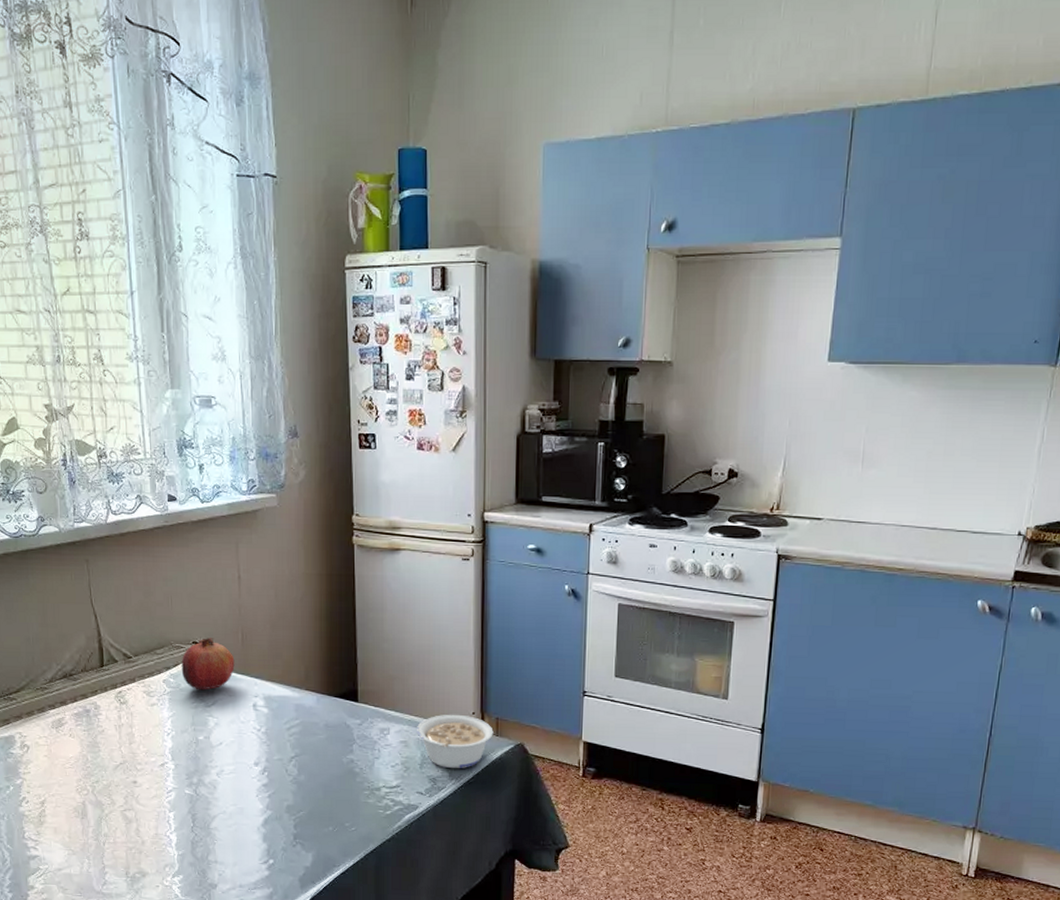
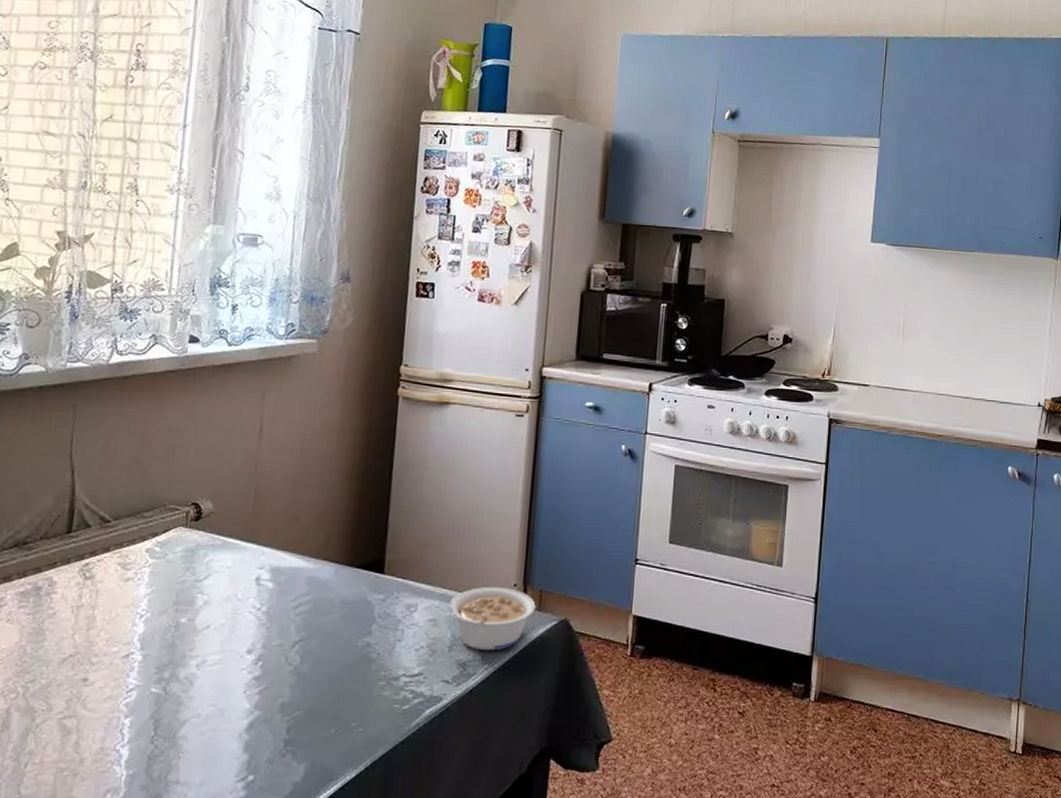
fruit: present [181,638,235,691] -> none [171,498,242,562]

